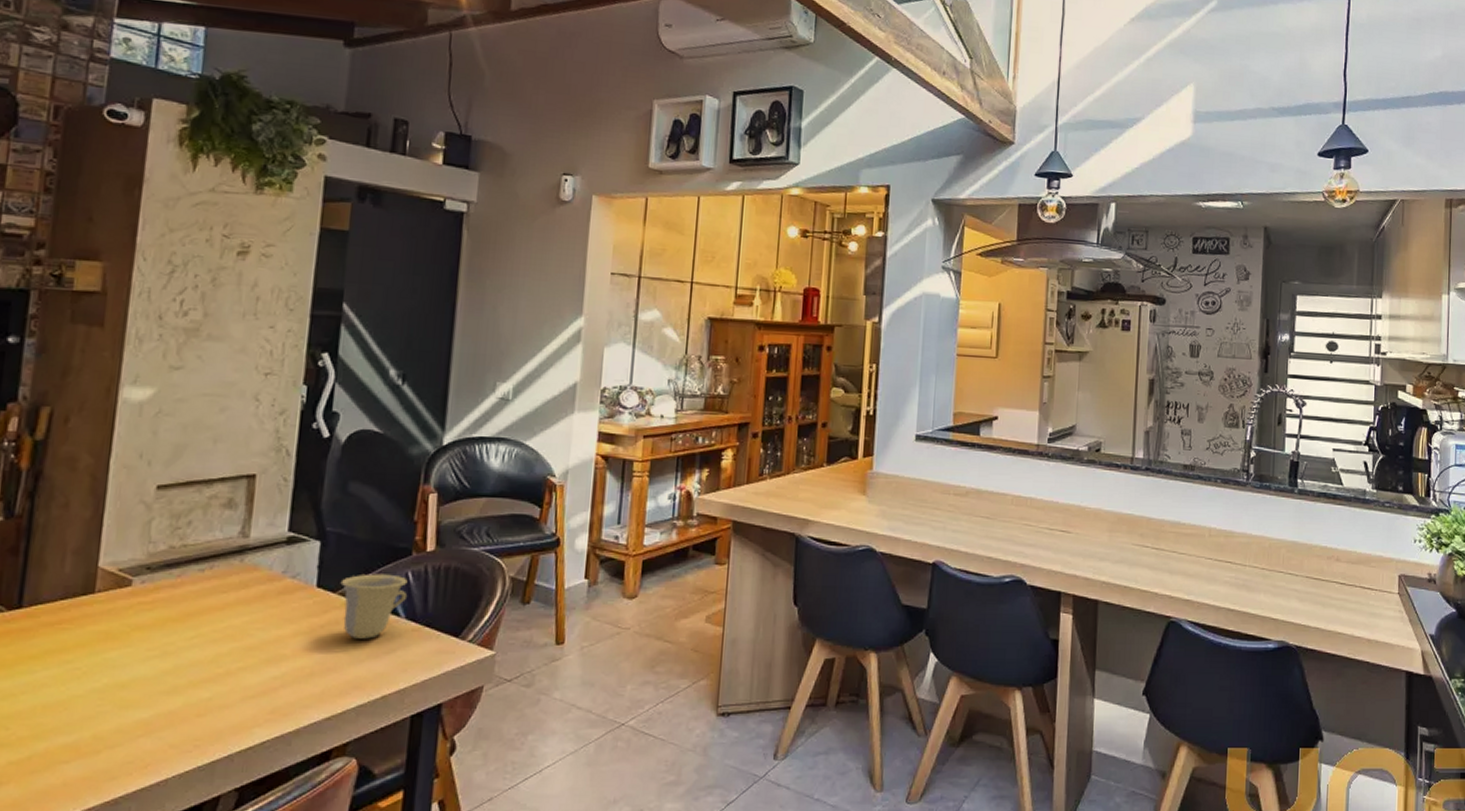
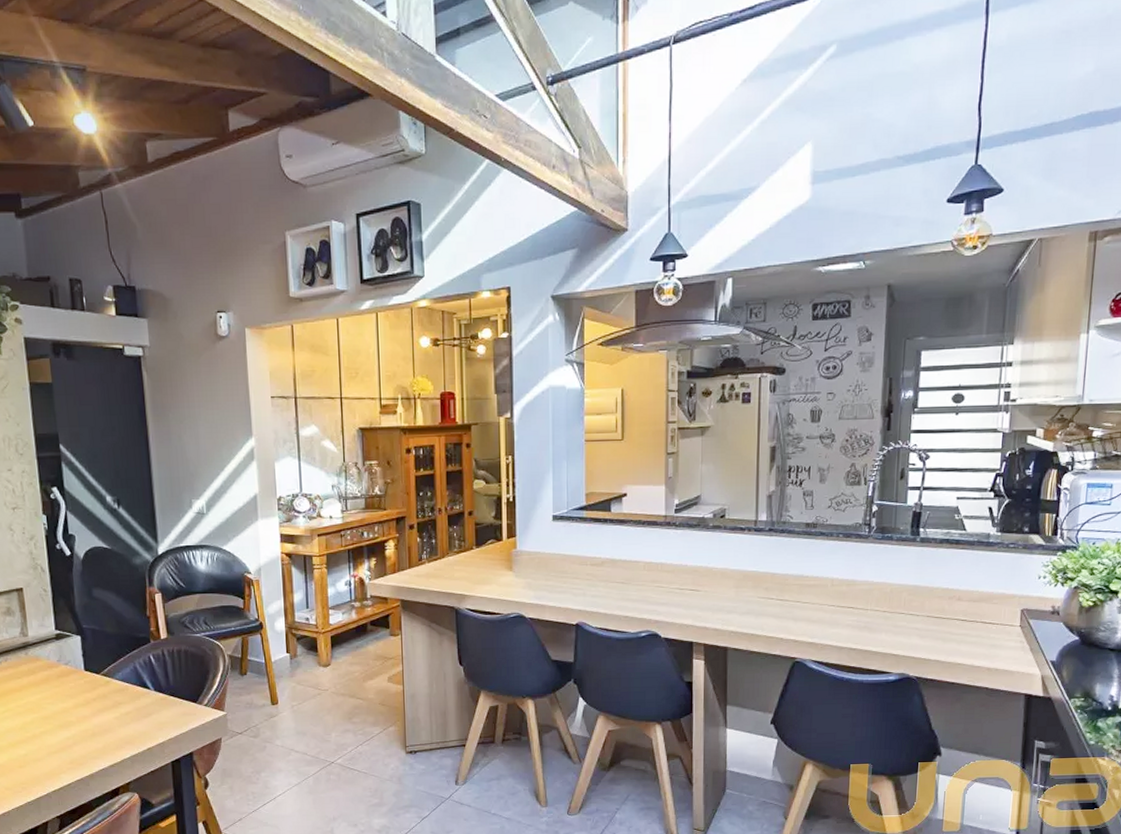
cup: present [340,574,408,639] -> none [101,658,152,707]

